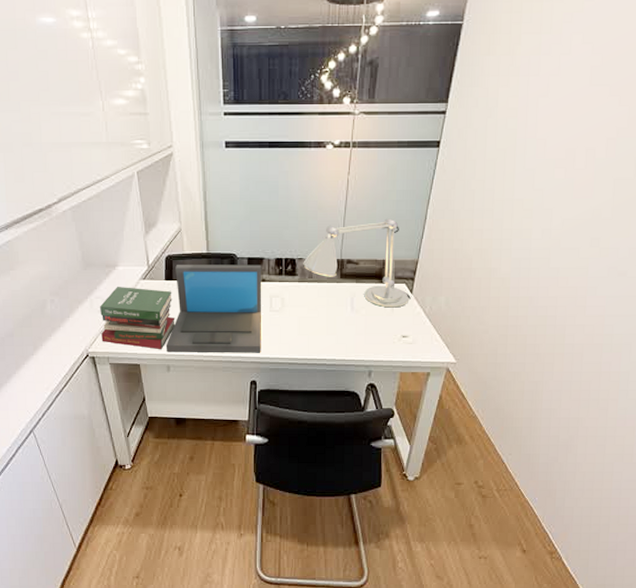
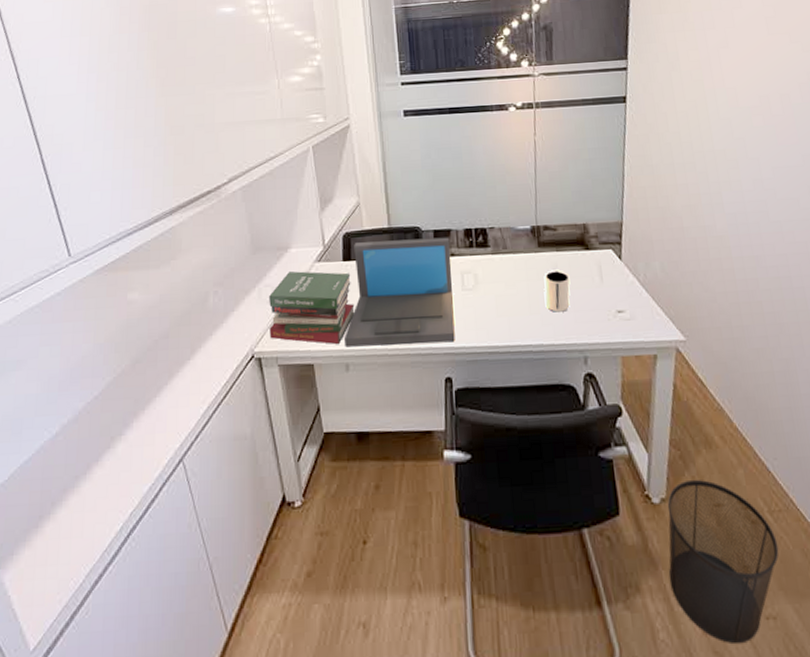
desk lamp: present [302,218,411,308] -> none [494,178,621,279]
mug: none [341,300,364,334] -> present [544,271,570,312]
waste bin: none [412,465,499,573] -> present [667,479,779,645]

